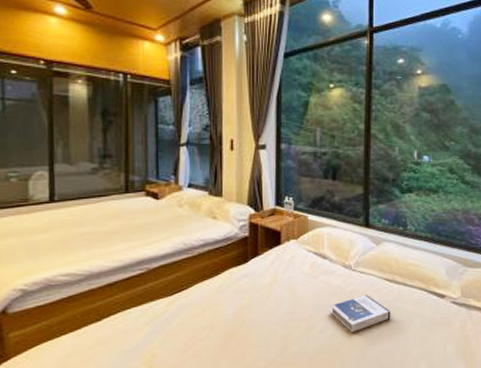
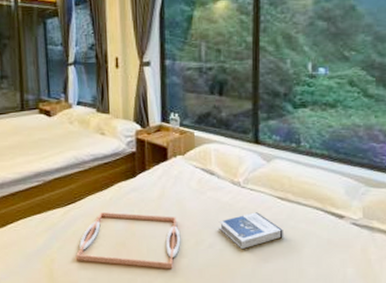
serving tray: none [181,300,292,358] -> present [76,211,181,268]

